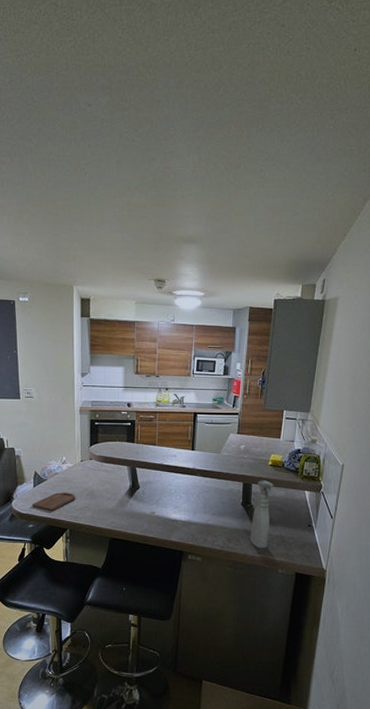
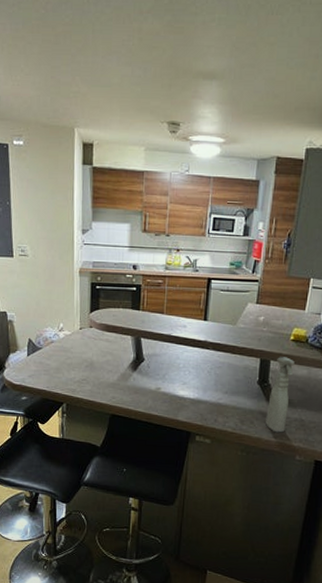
cutting board: present [32,492,76,511] -> none [26,362,73,383]

